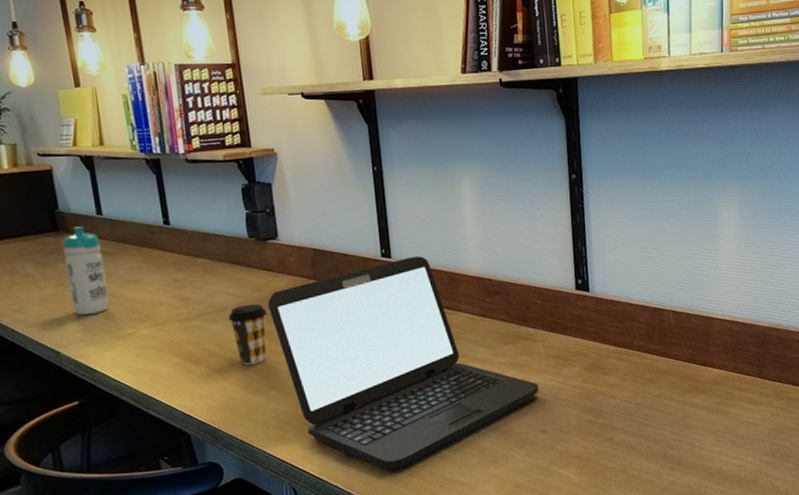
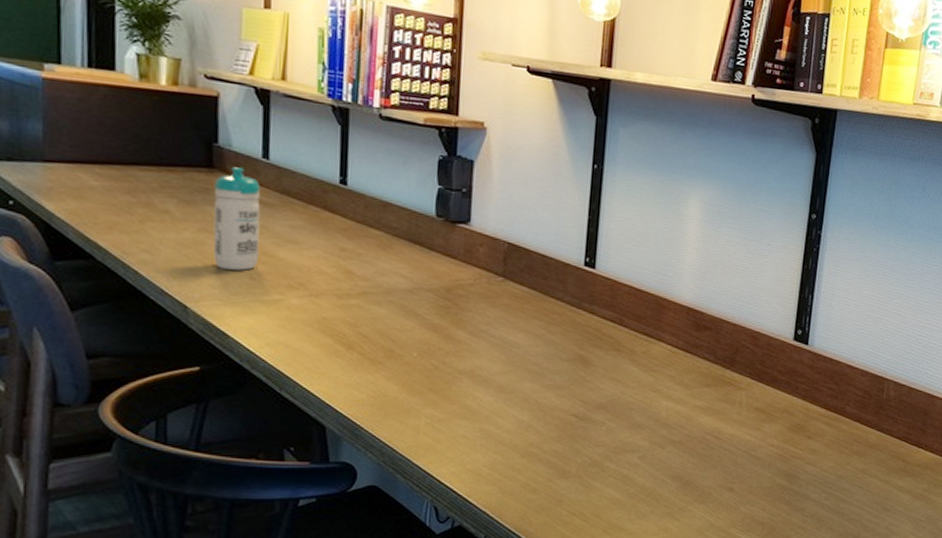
coffee cup: present [228,303,267,365] -> none [395,291,442,360]
laptop: present [267,256,539,473] -> none [444,271,734,508]

